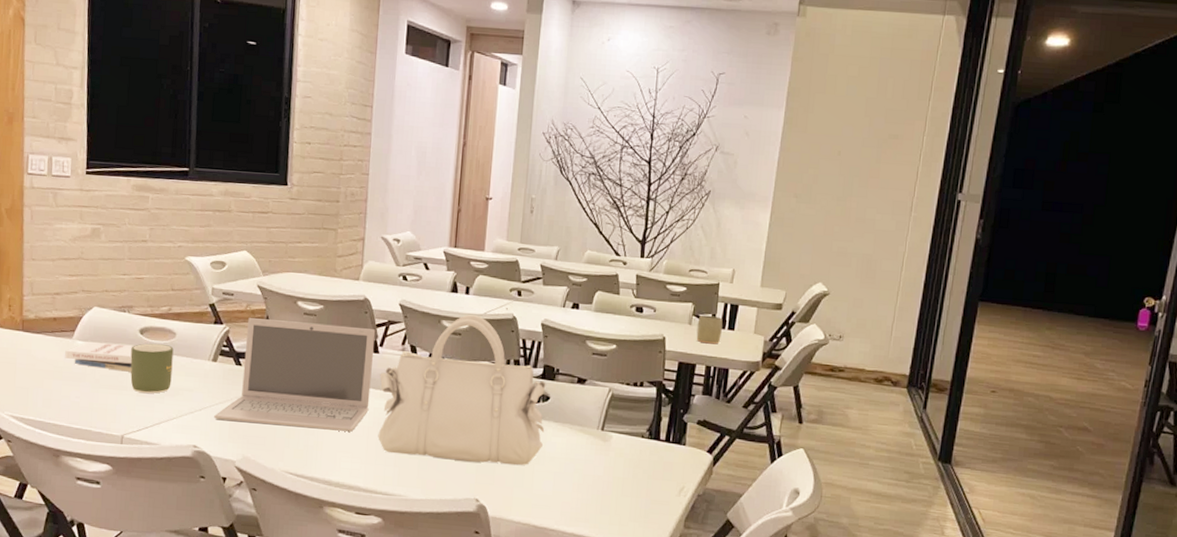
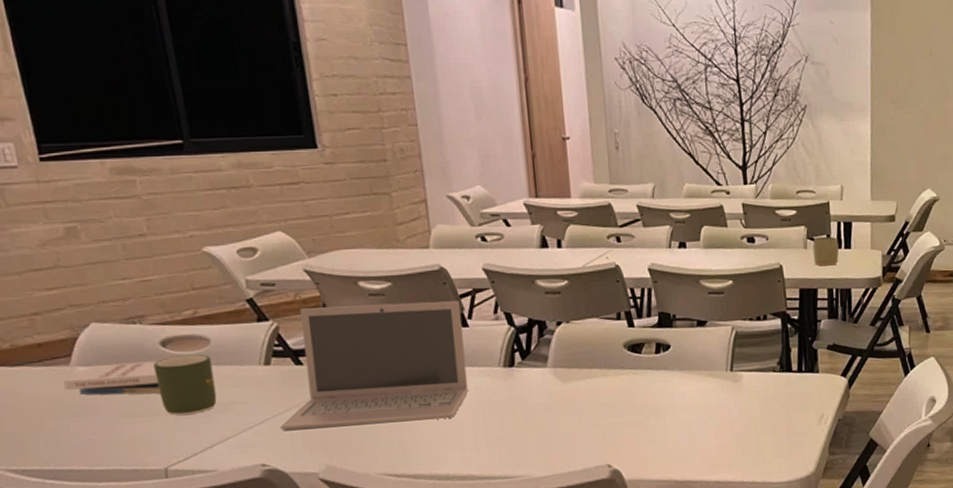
shoulder bag: present [378,315,546,466] -> none [474,269,671,433]

